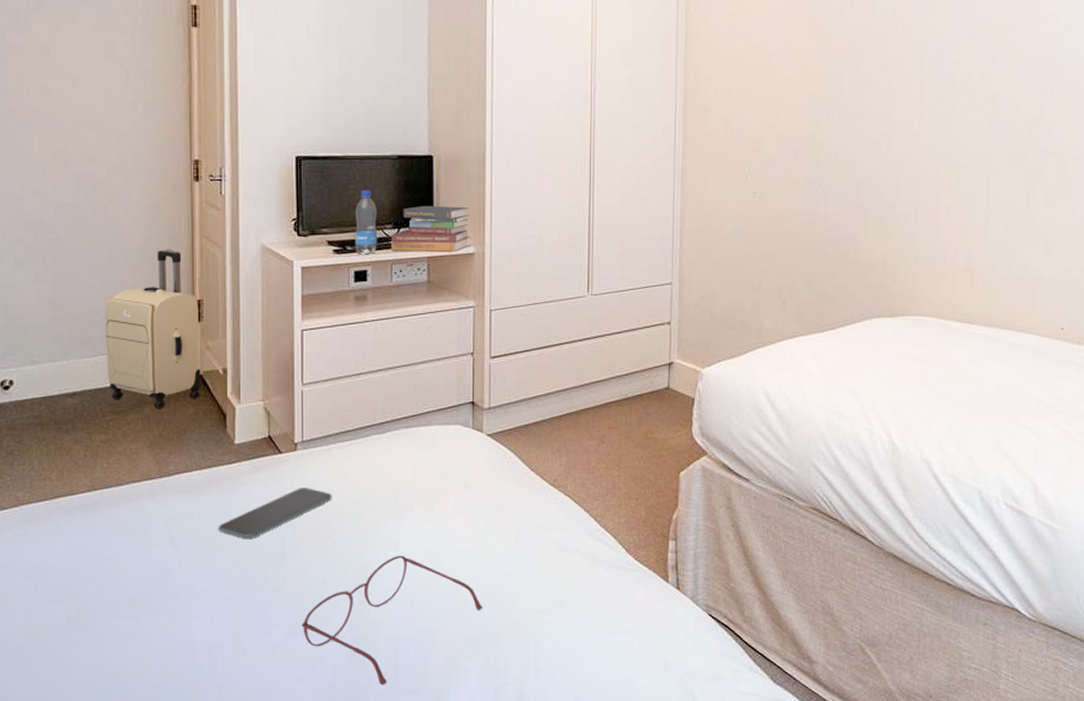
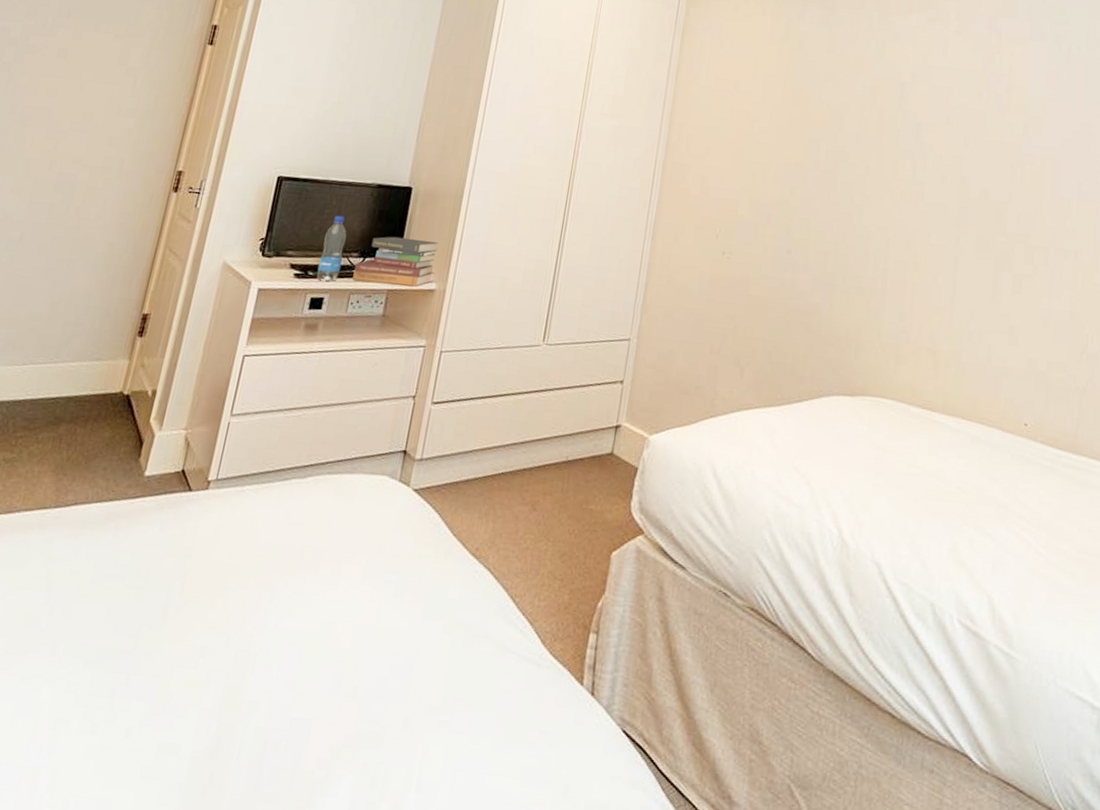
suitcase: present [105,249,201,410] -> none [28,257,145,430]
smartphone: present [218,488,332,540] -> none [102,533,235,591]
spectacles: present [301,555,483,686] -> none [165,624,373,790]

